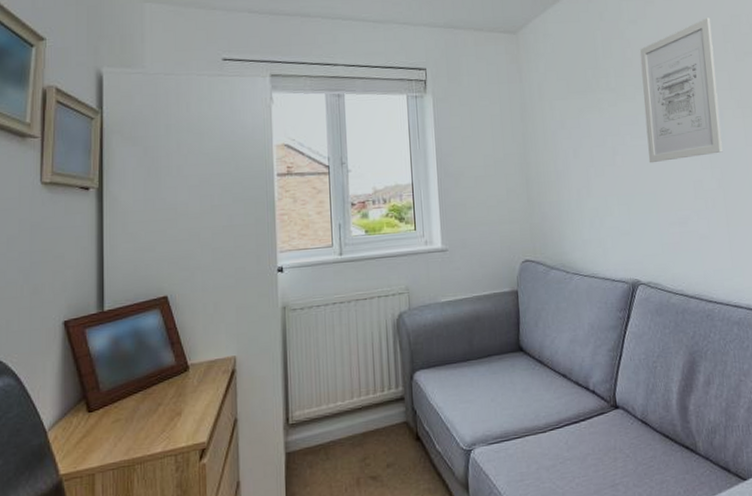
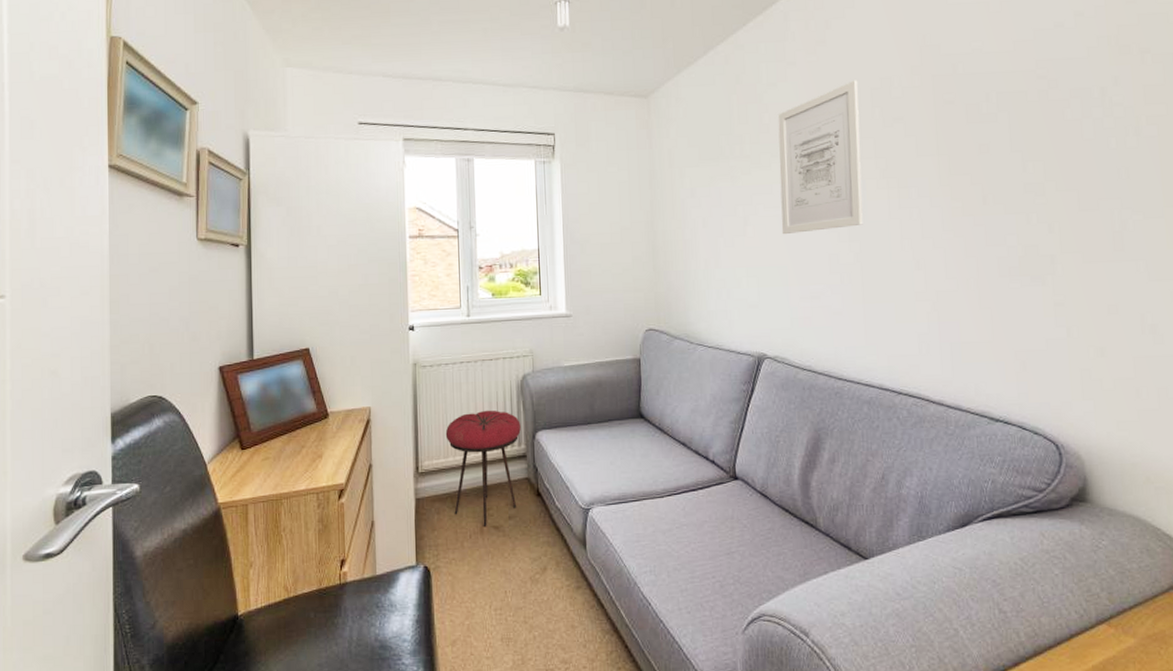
stool: none [317,352,398,478] -> present [445,410,521,526]

